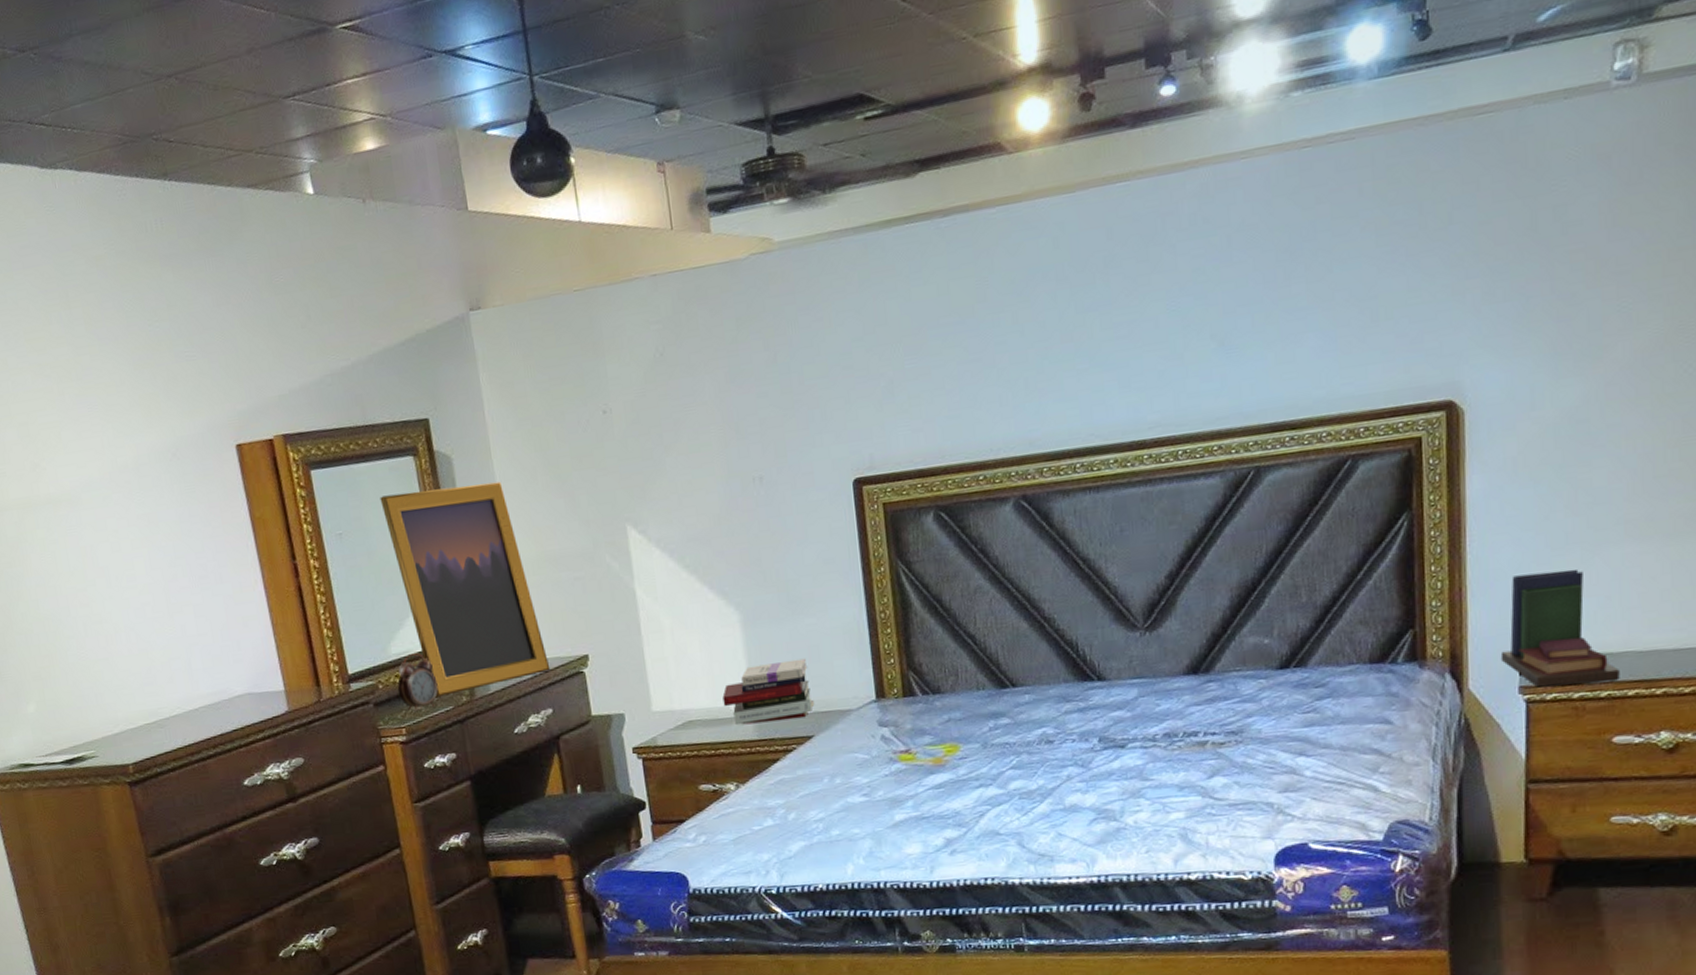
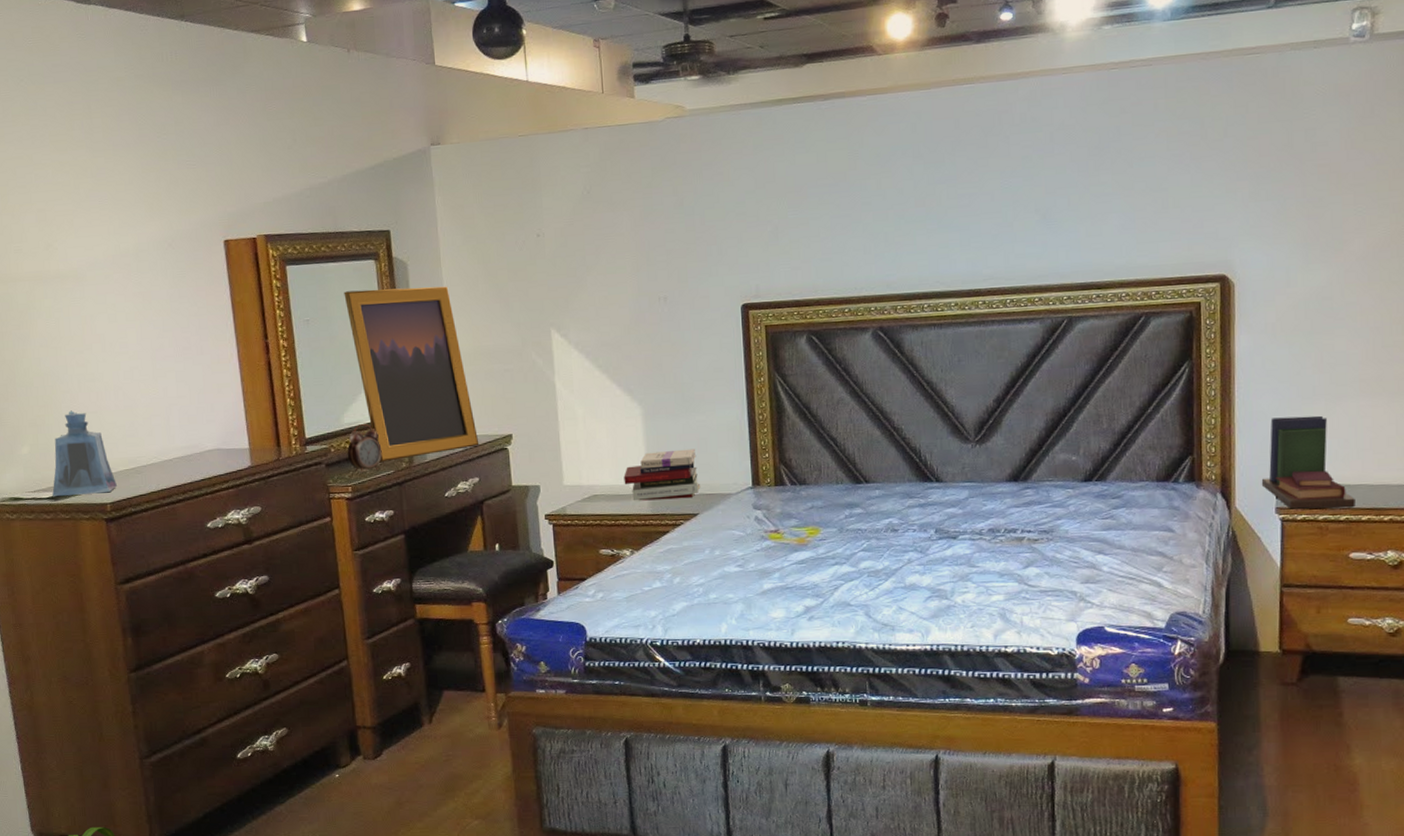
perfume bottle: none [63,658,139,761] -> present [52,410,118,497]

